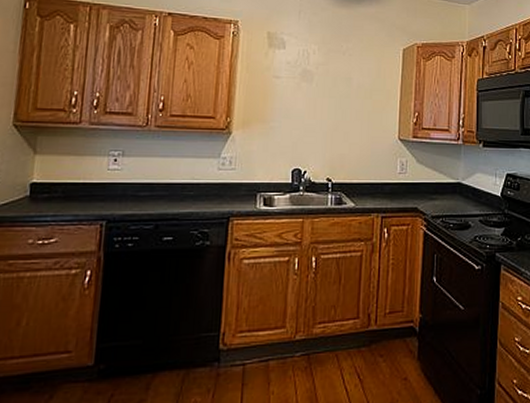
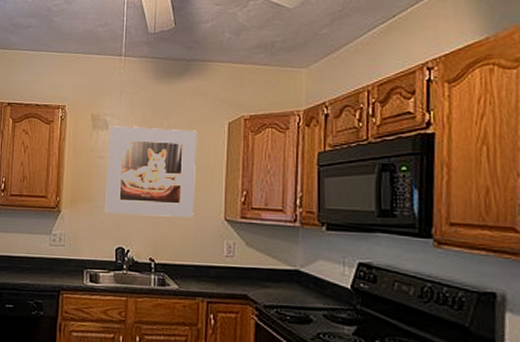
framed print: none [281,45,375,138] -> present [105,126,198,217]

